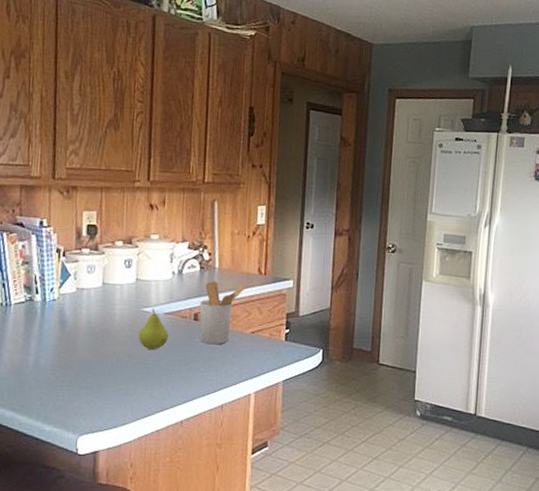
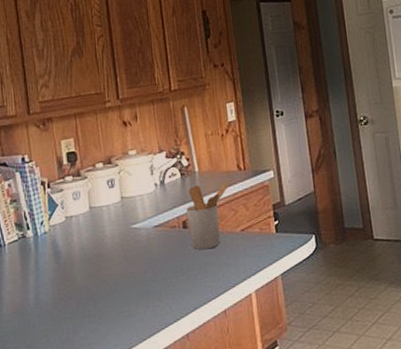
fruit: present [138,308,168,350] -> none [132,223,161,266]

